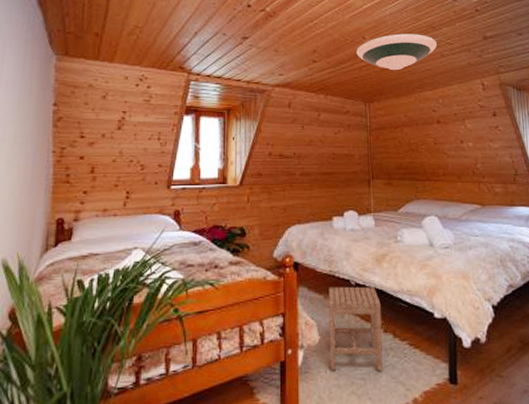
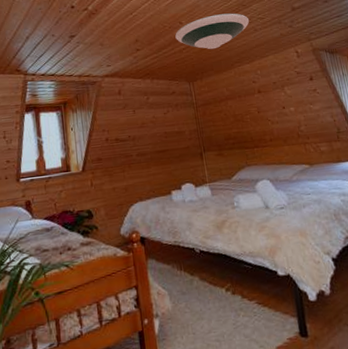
stool: present [329,286,383,372] -> none [175,252,235,336]

